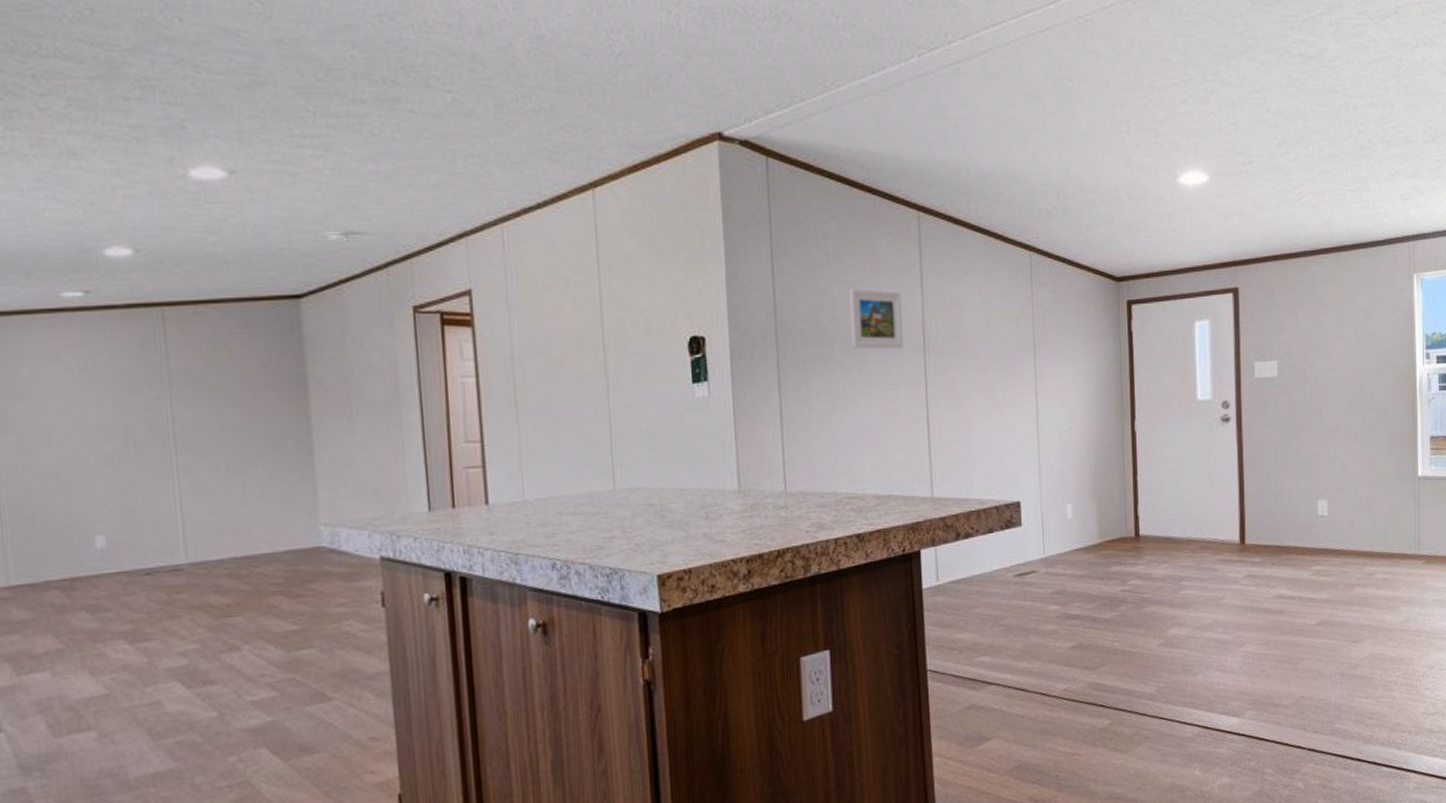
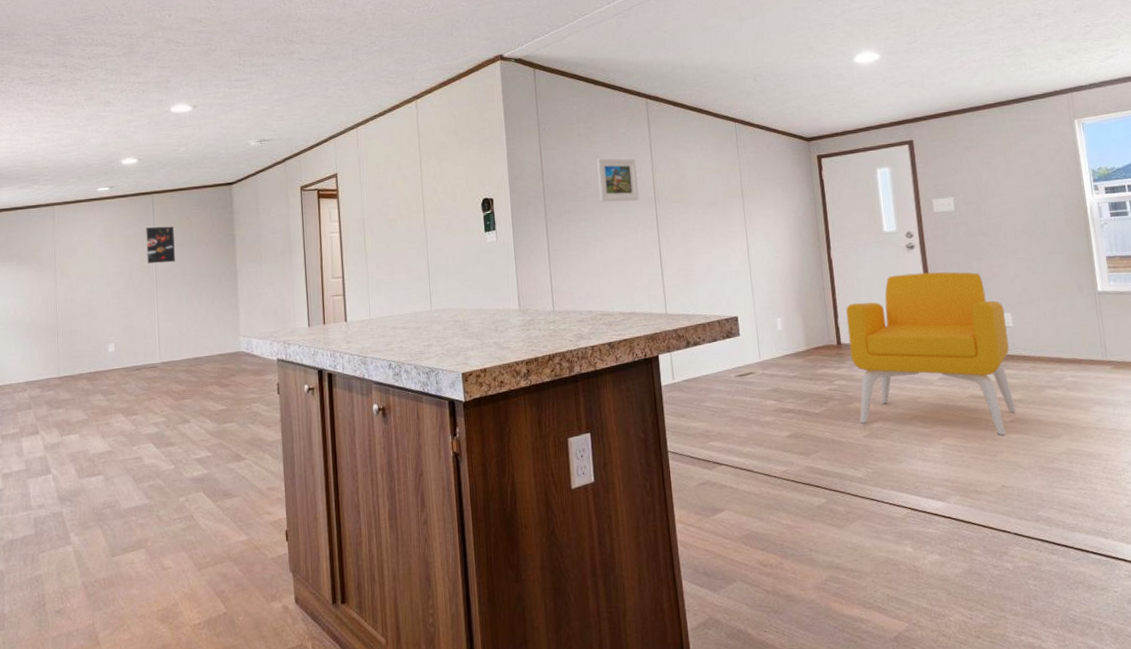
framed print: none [152,356,208,415] -> present [146,226,176,264]
armchair: none [1147,450,1323,641] -> present [845,272,1016,436]

